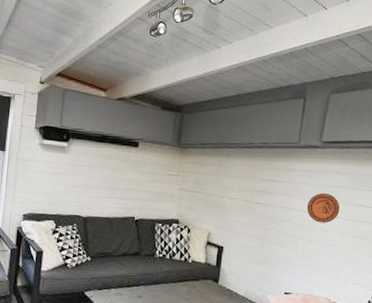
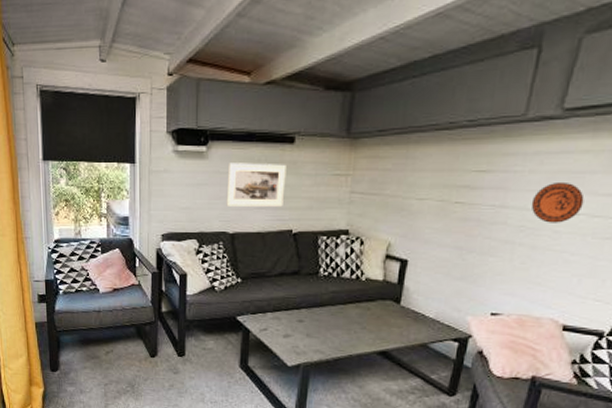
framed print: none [81,158,132,197] -> present [226,163,286,207]

